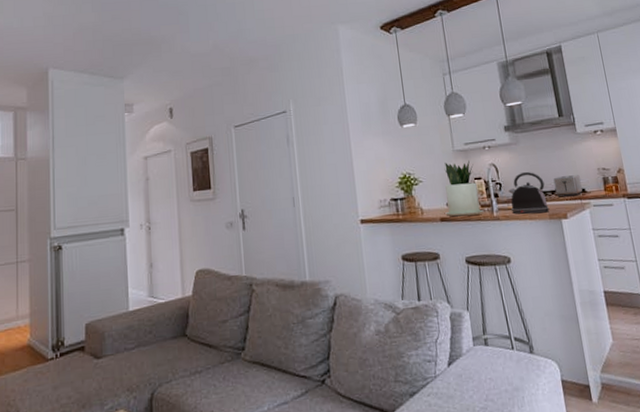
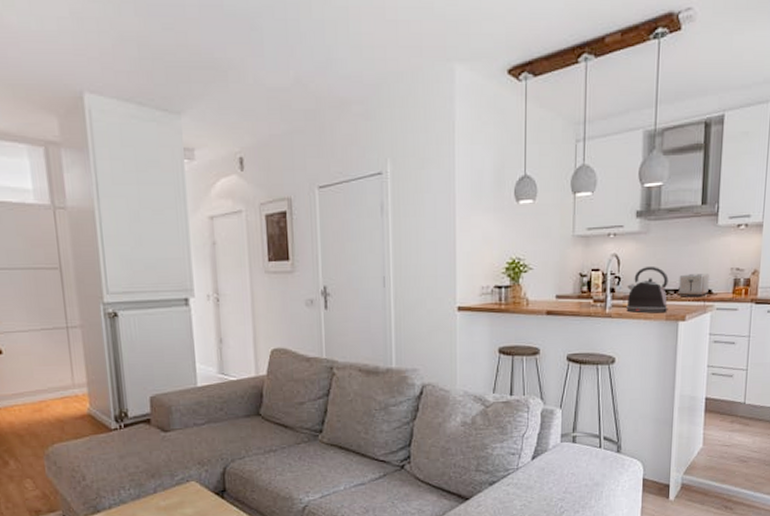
planter: present [444,161,484,217] -> none [553,249,596,312]

